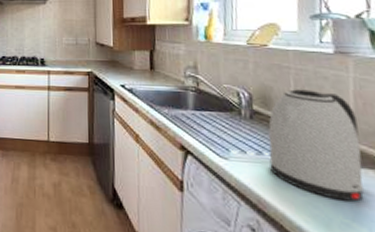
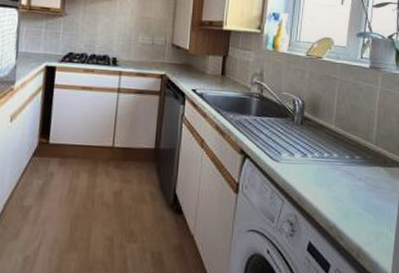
kettle: present [268,89,365,202] -> none [311,98,378,194]

